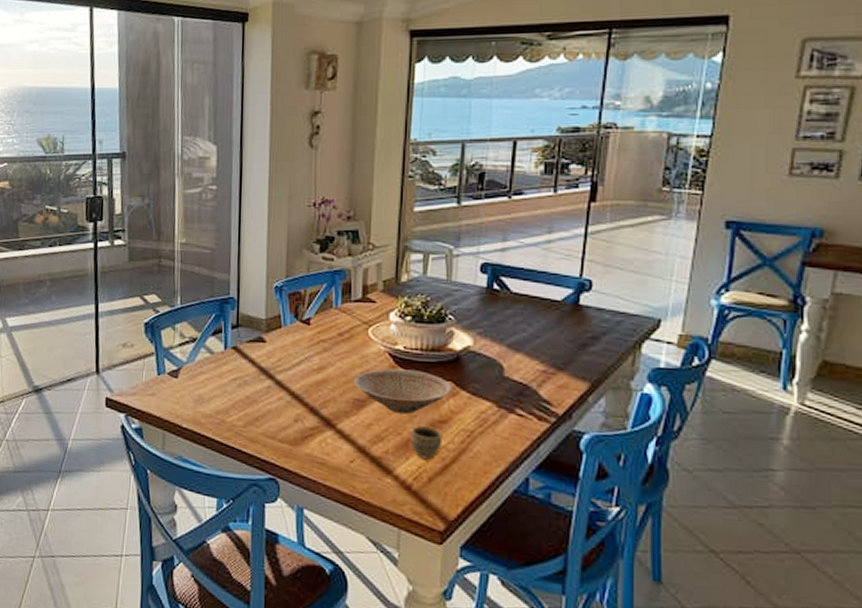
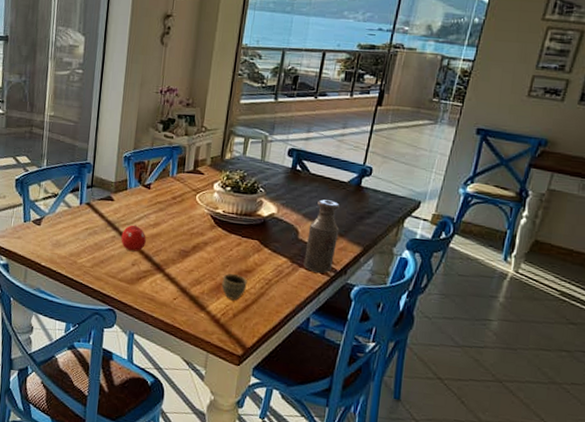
fruit: none [278,370,310,405] -> present [121,224,146,252]
bowl: present [354,368,451,414] -> none [181,227,257,264]
bottle: none [514,324,557,419] -> present [303,199,341,273]

